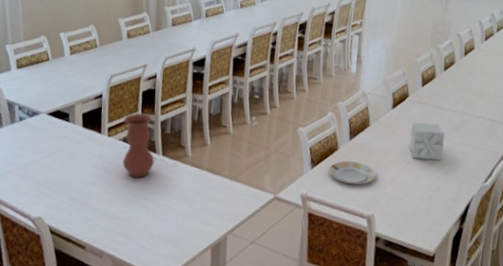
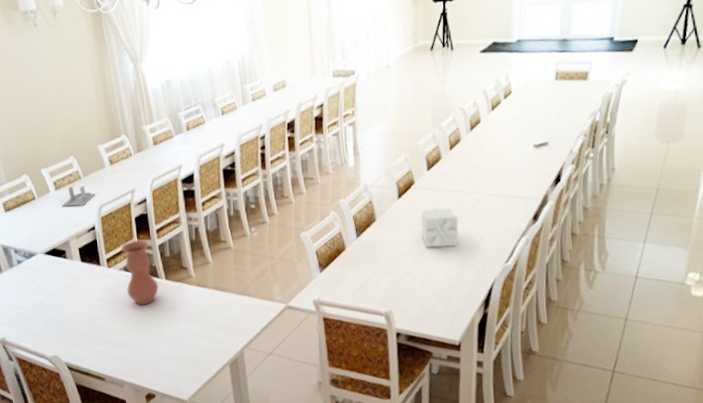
napkin holder: none [73,53,108,73] -> present [61,185,95,207]
plate: present [329,161,377,185] -> none [339,259,390,284]

